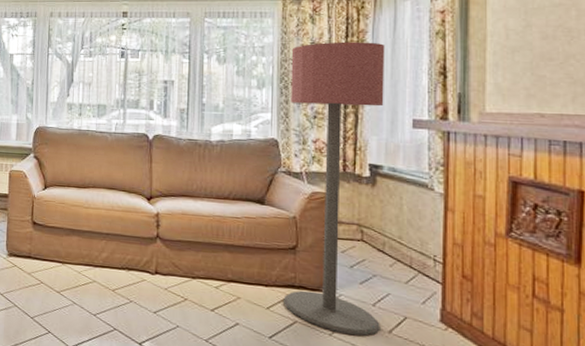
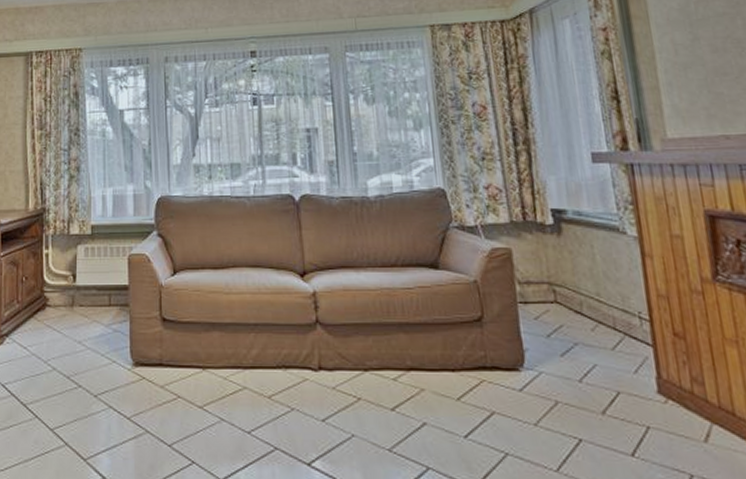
floor lamp: present [283,41,385,337] -> none [447,67,592,423]

